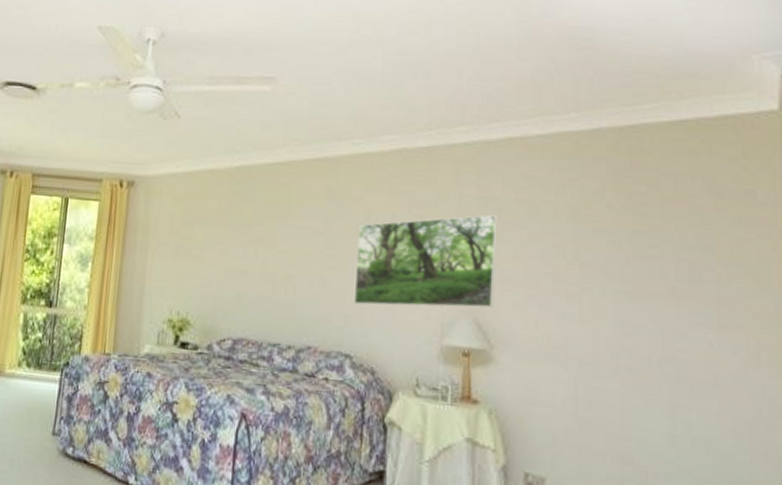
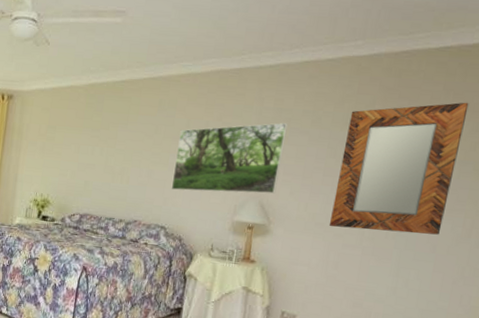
home mirror: none [570,187,724,361] -> present [328,102,469,235]

